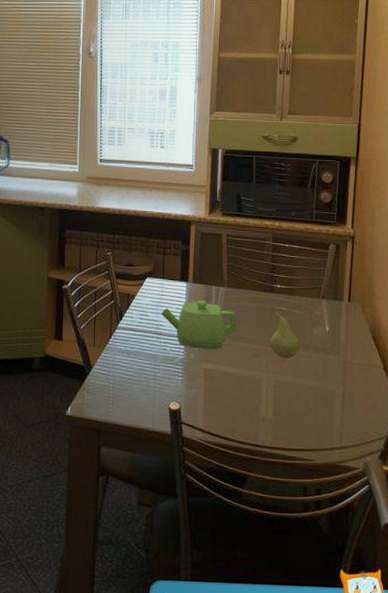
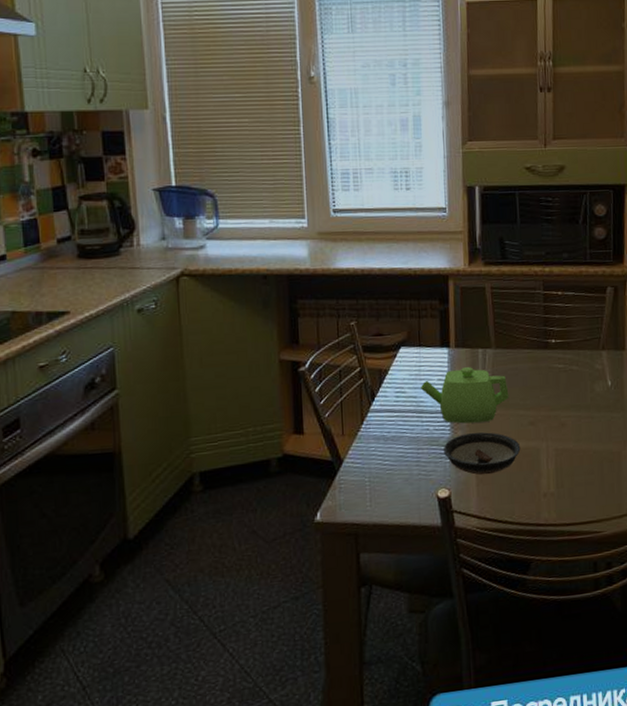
saucer: none [176,357,244,395] -> present [443,432,521,475]
fruit: present [270,307,300,359] -> none [545,366,581,423]

